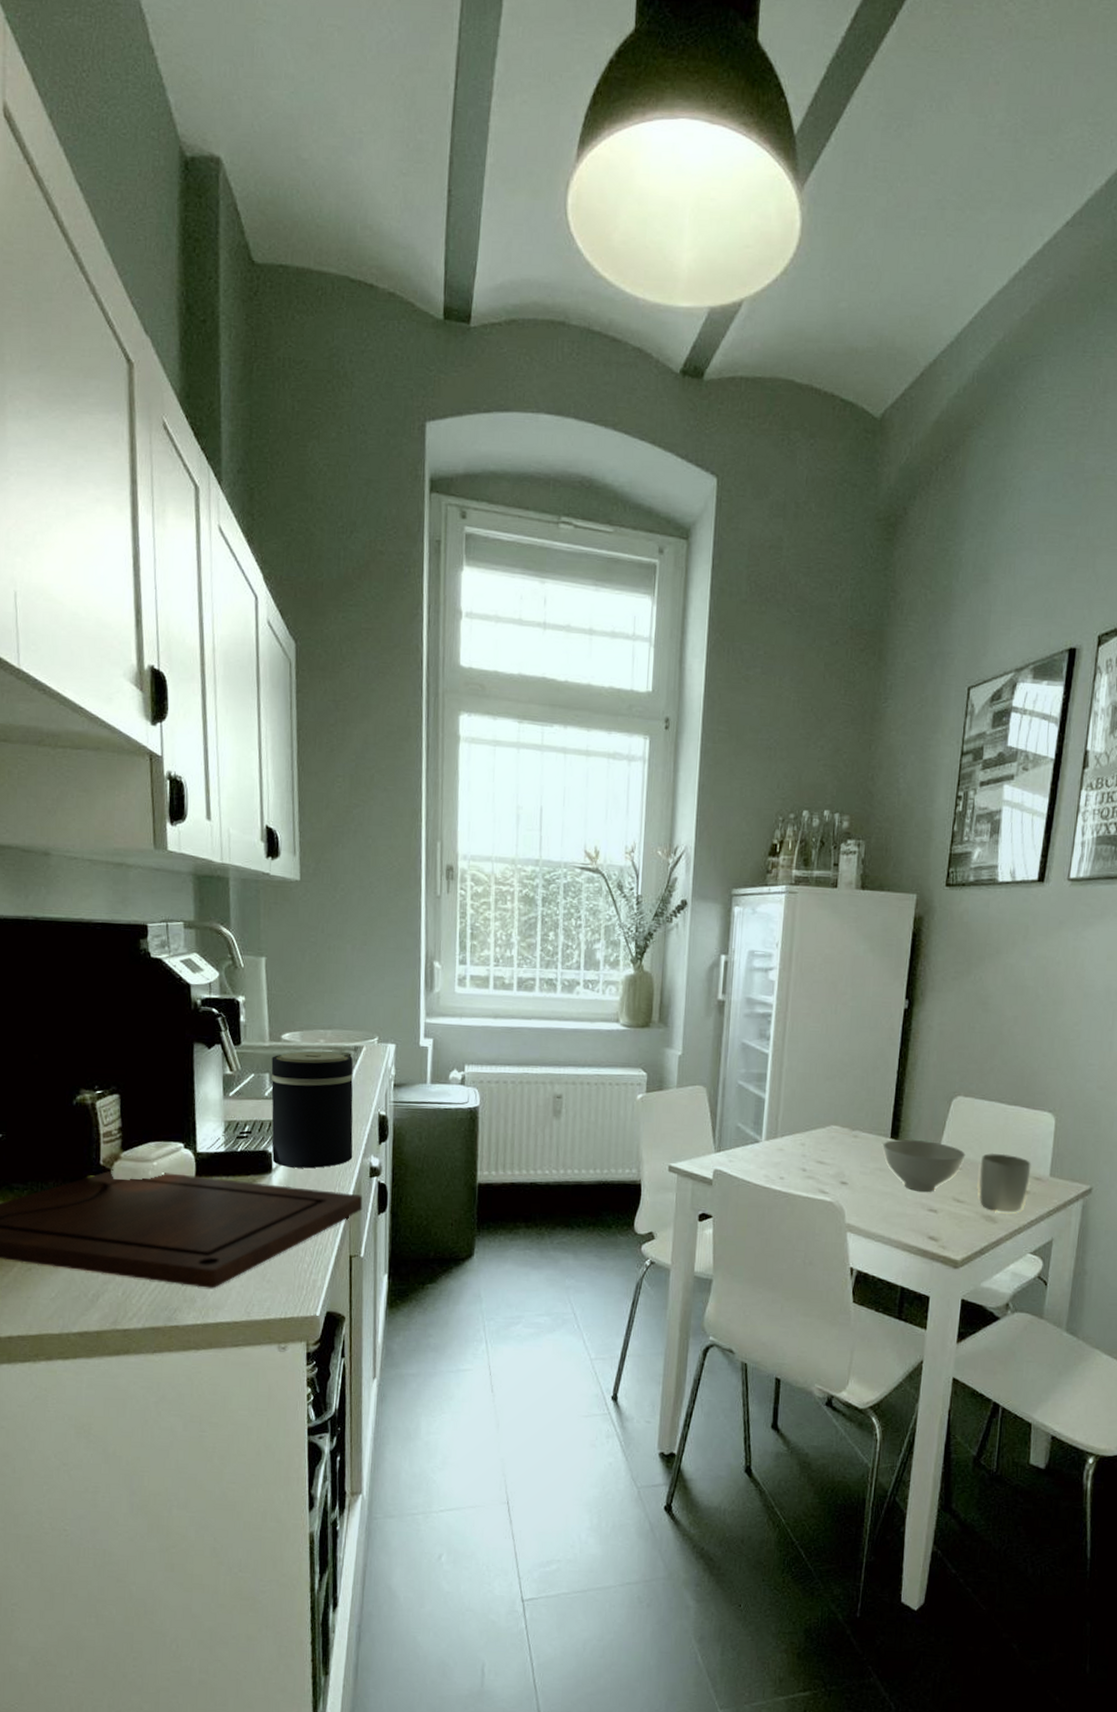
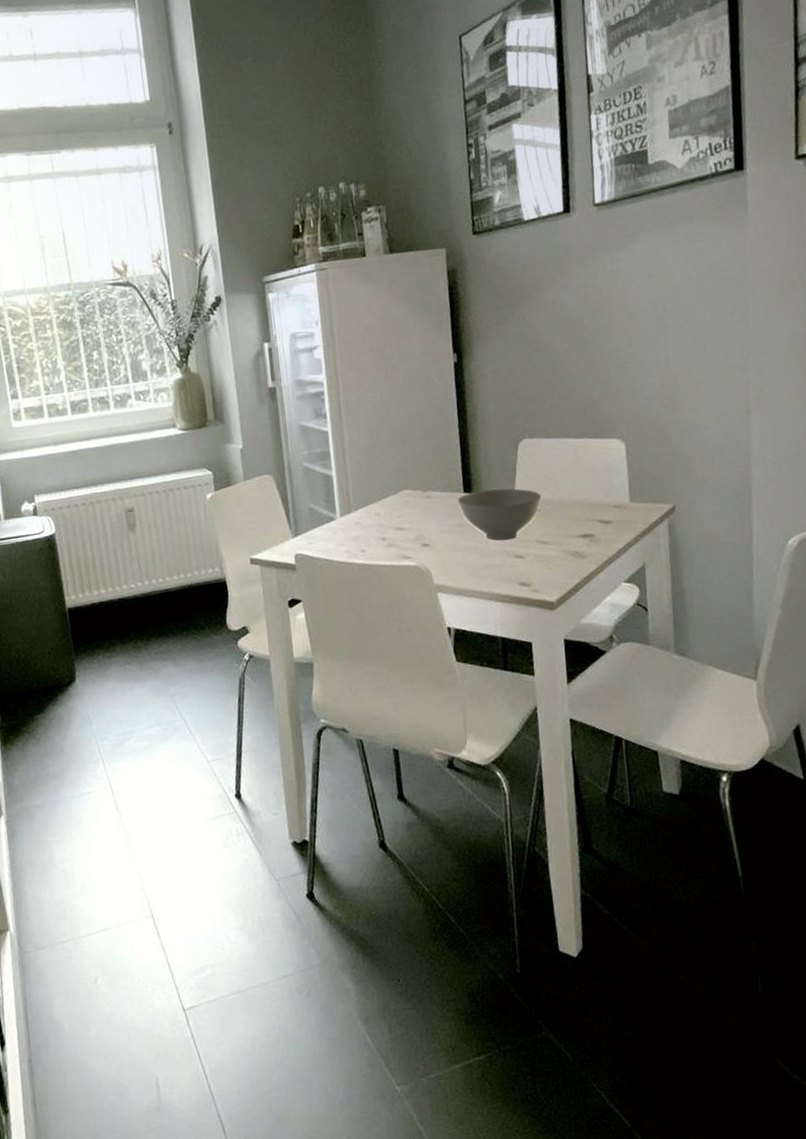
mug: present [979,1152,1031,1213] -> none [558,487,611,547]

